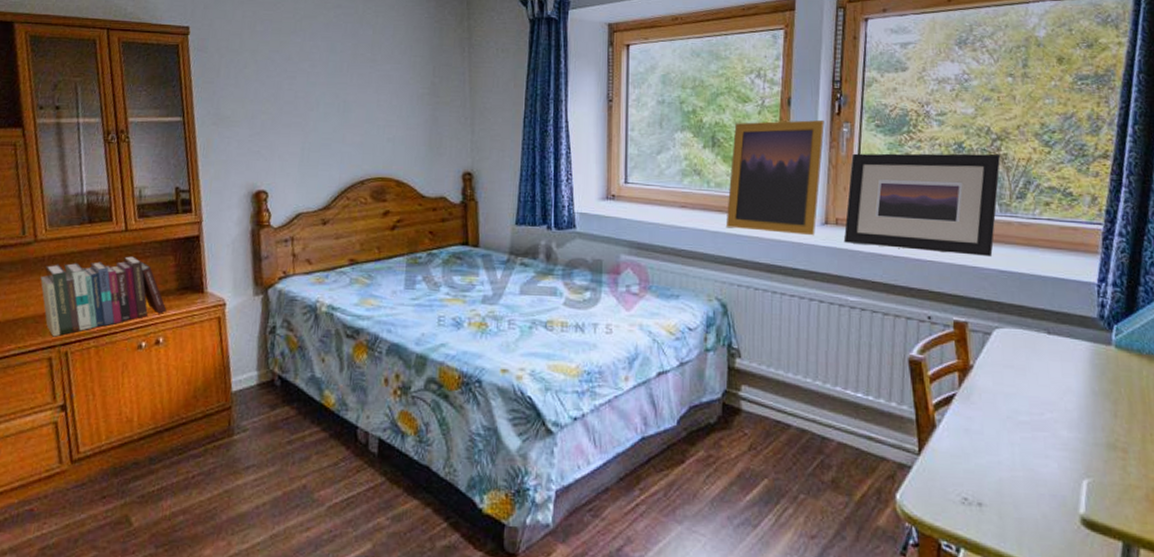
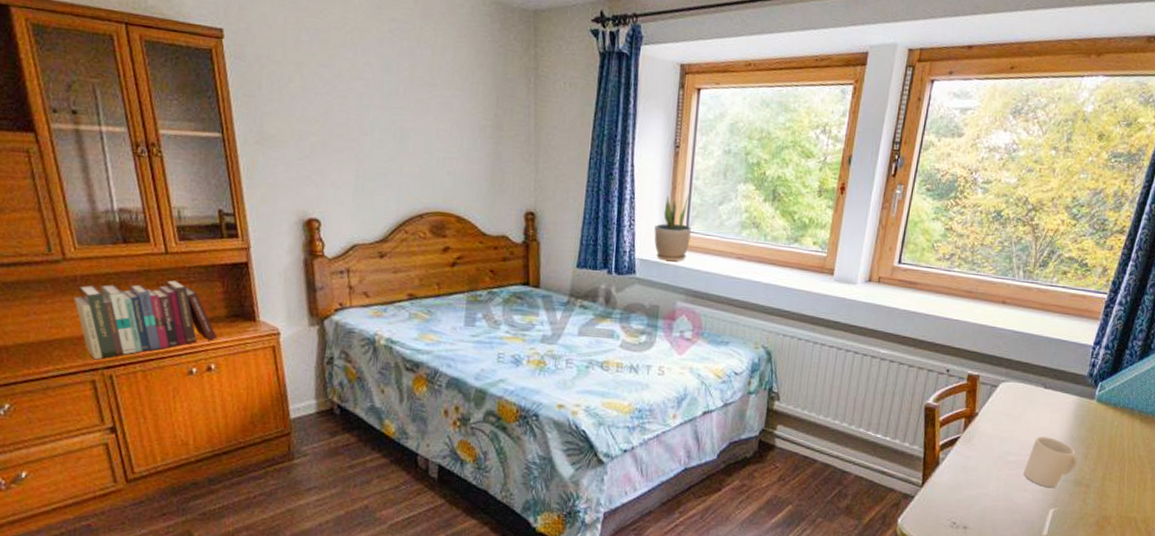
potted plant: none [592,144,630,214] -> present [654,193,692,262]
picture frame: present [725,119,825,236] -> none [777,178,880,292]
picture frame: present [843,153,1001,258] -> none [883,215,1033,319]
mug: none [1040,391,1106,453] -> present [1023,436,1077,487]

